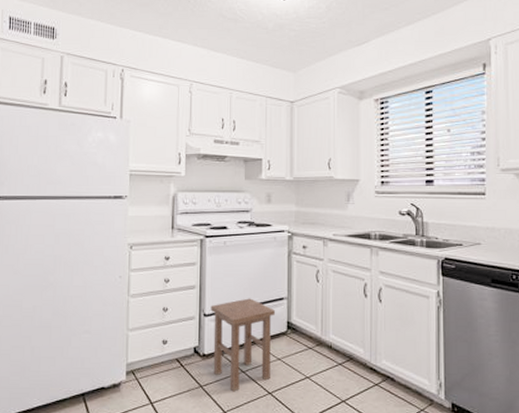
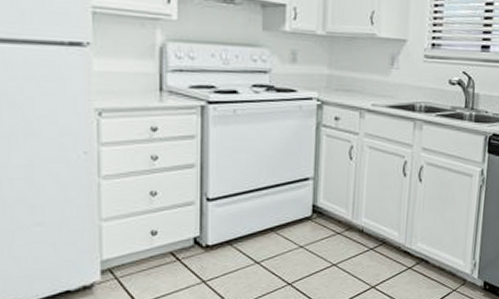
stool: present [210,298,276,392] -> none [215,178,299,286]

